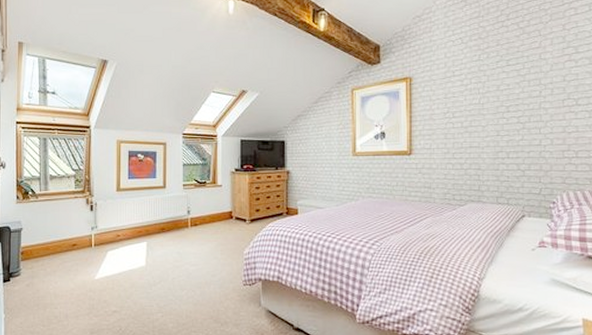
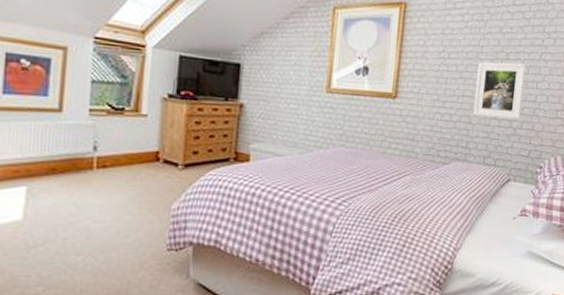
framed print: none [481,114,527,162] -> present [473,62,526,119]

